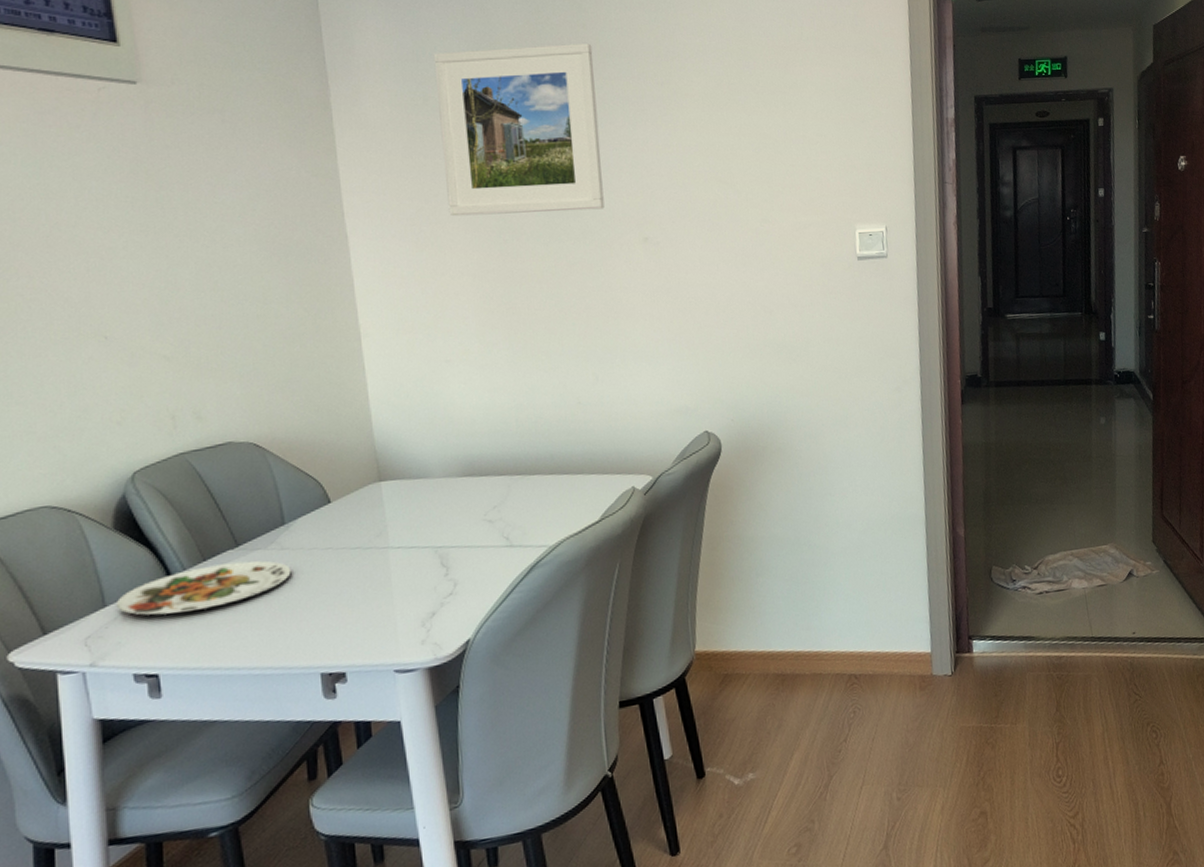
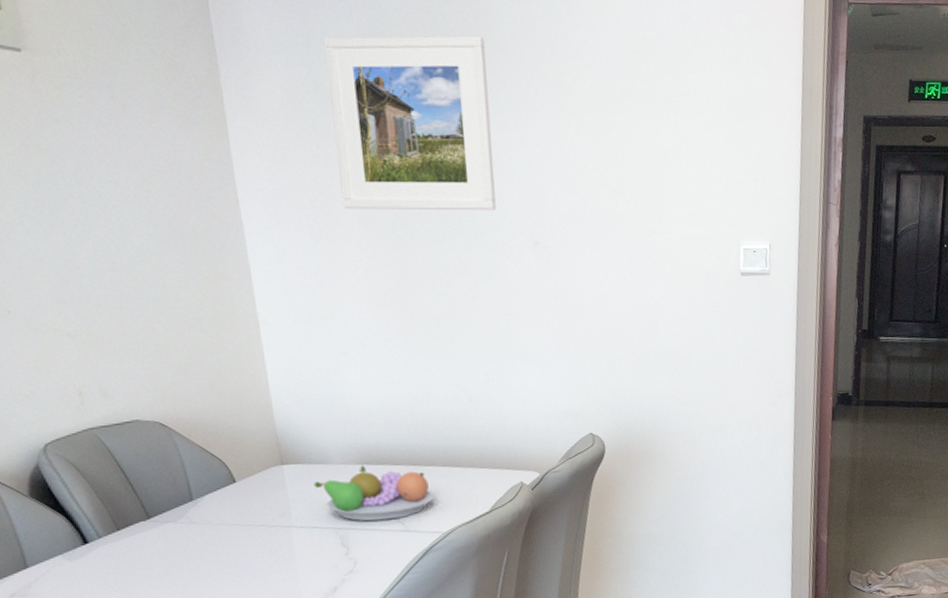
plate: present [115,560,292,616] -> none [36,532,201,578]
fruit bowl: none [413,477,540,538] -> present [314,465,434,522]

